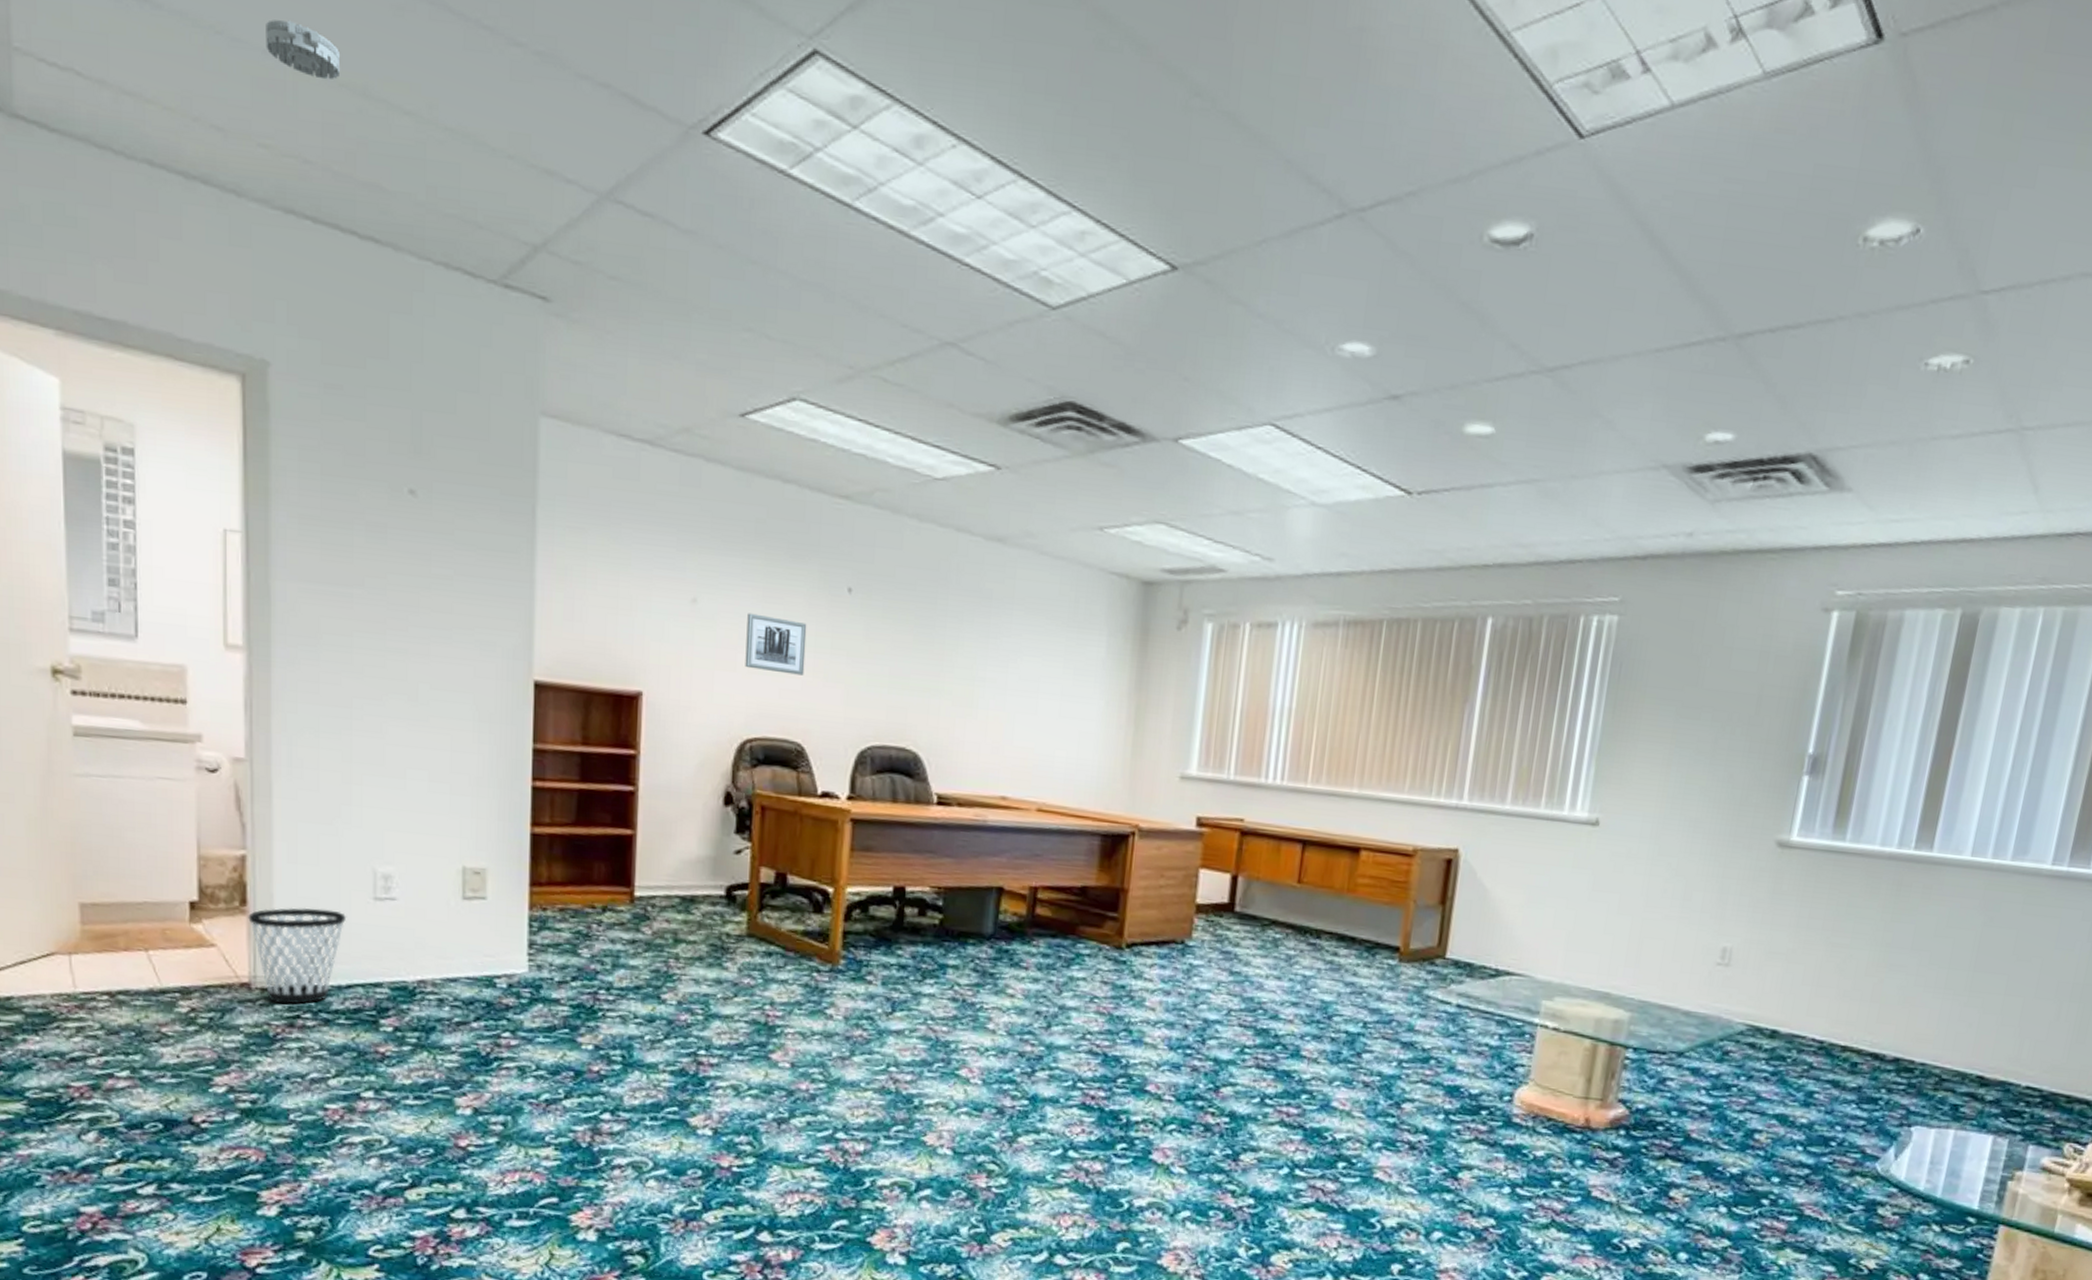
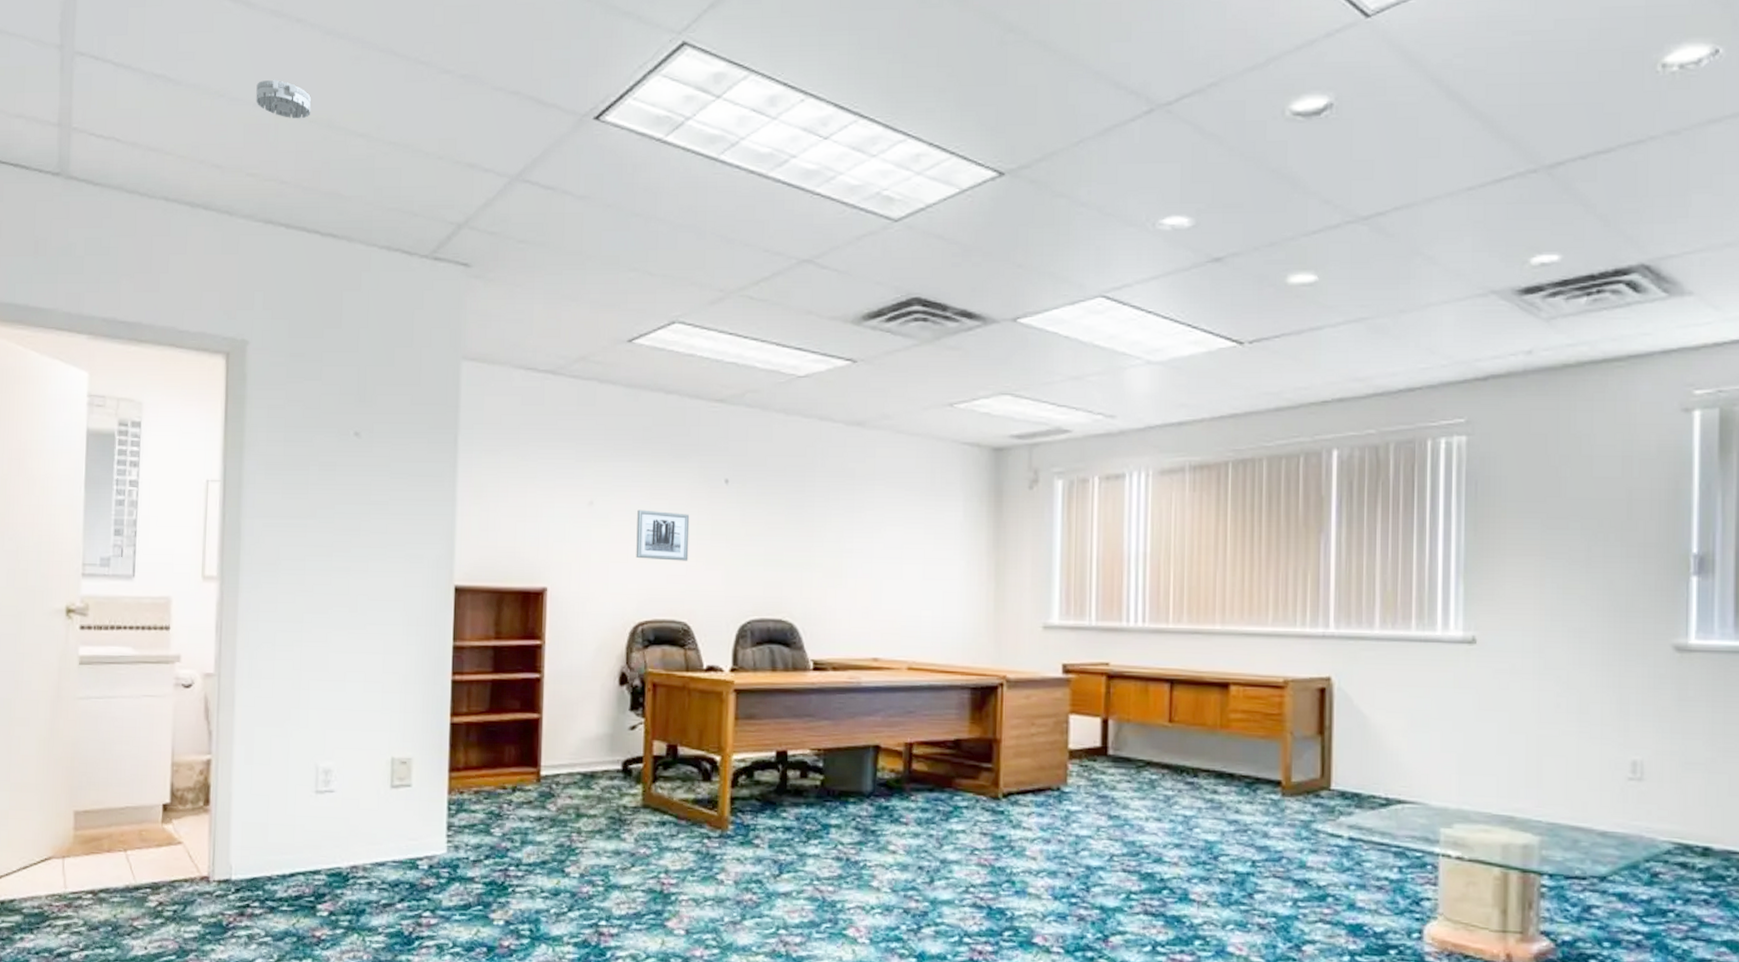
wastebasket: present [248,907,347,1004] -> none [210,803,292,894]

